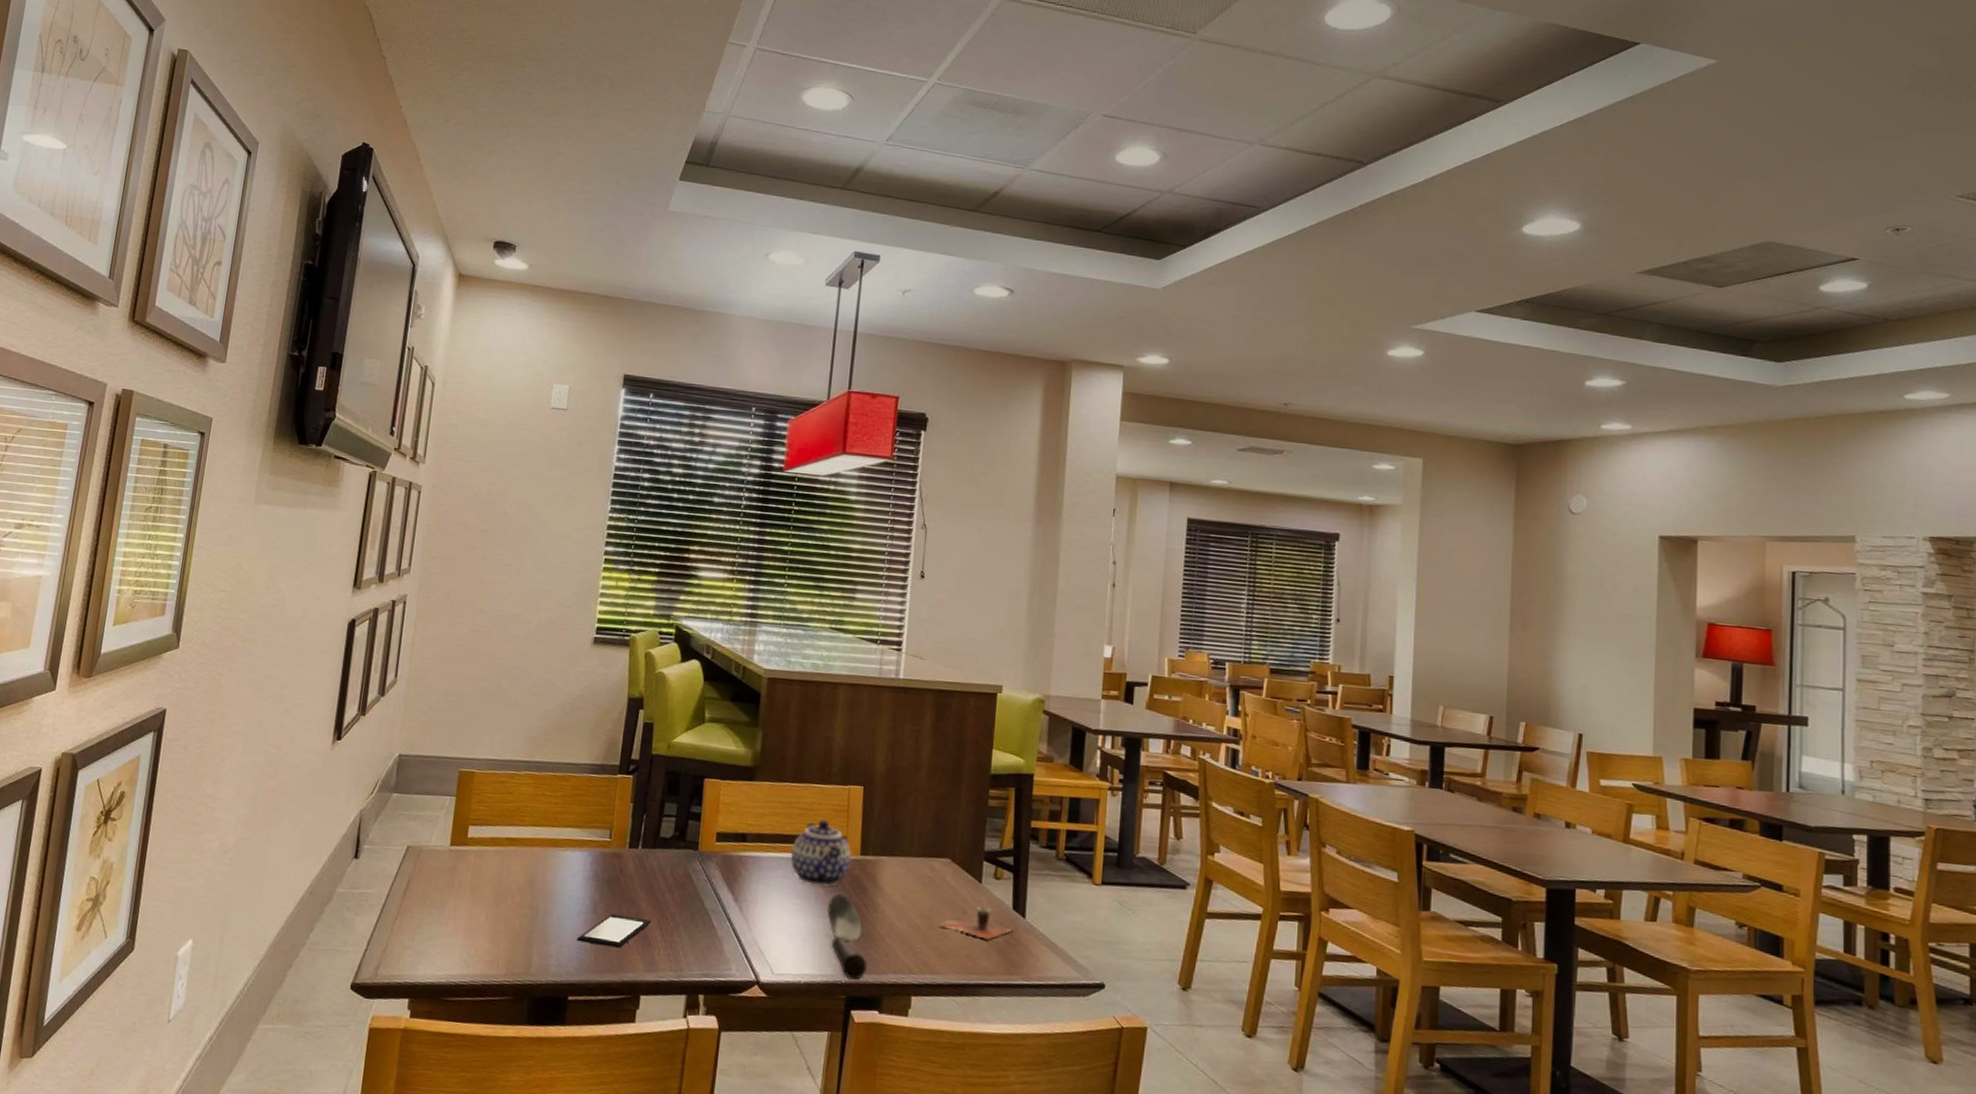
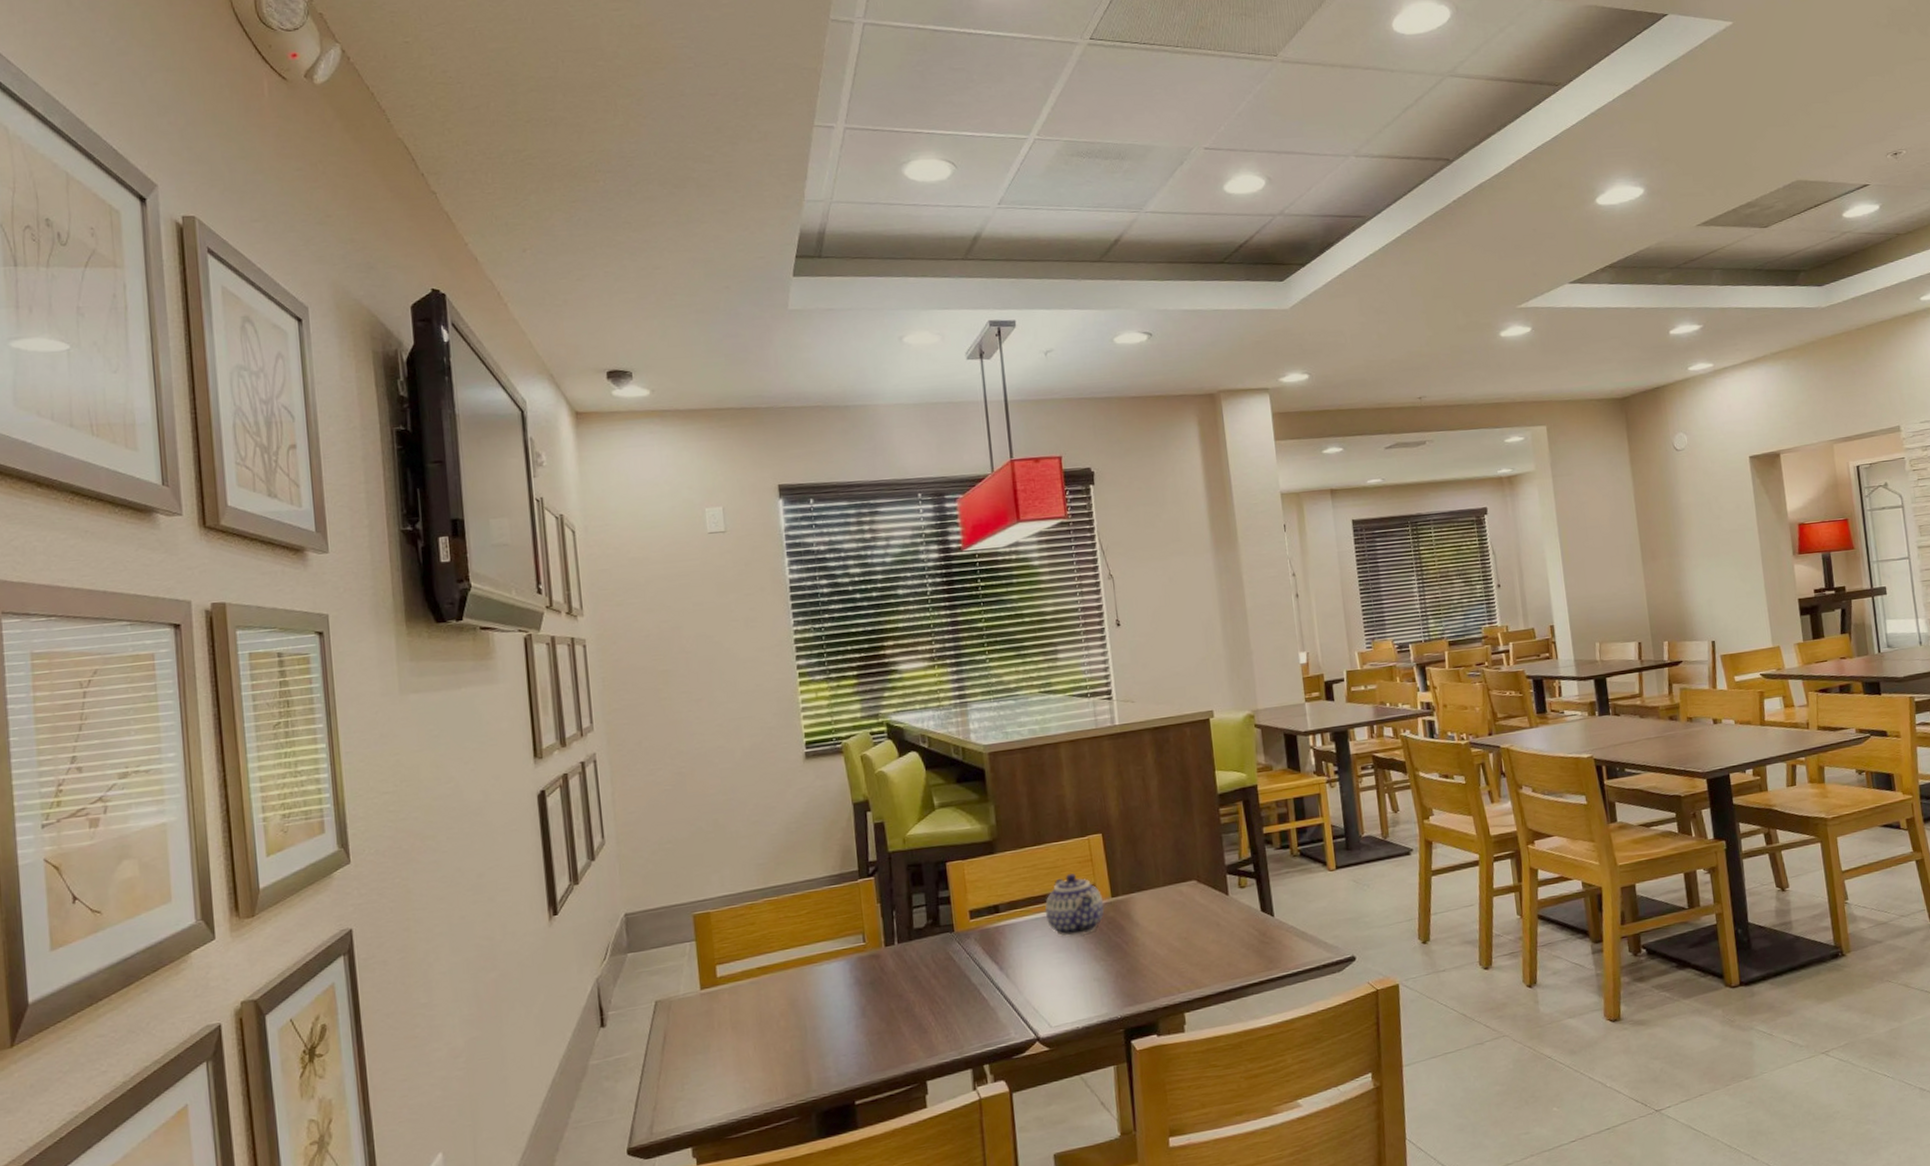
smartphone: present [577,913,651,948] -> none [852,1008,923,1048]
spoon: present [827,894,867,980] -> none [1090,938,1139,1013]
cup: present [939,907,1014,940] -> none [1197,916,1266,945]

